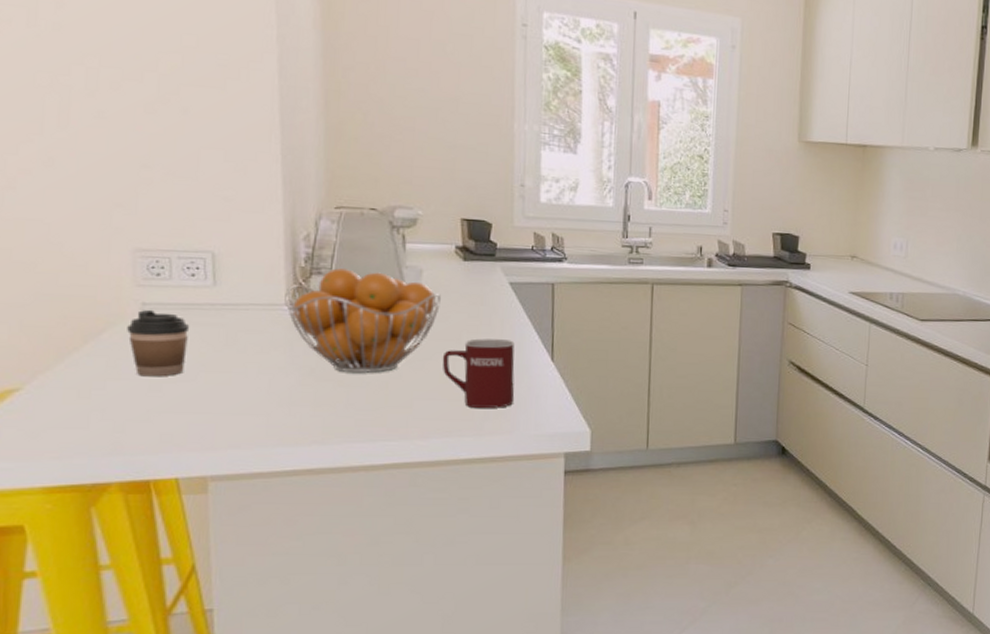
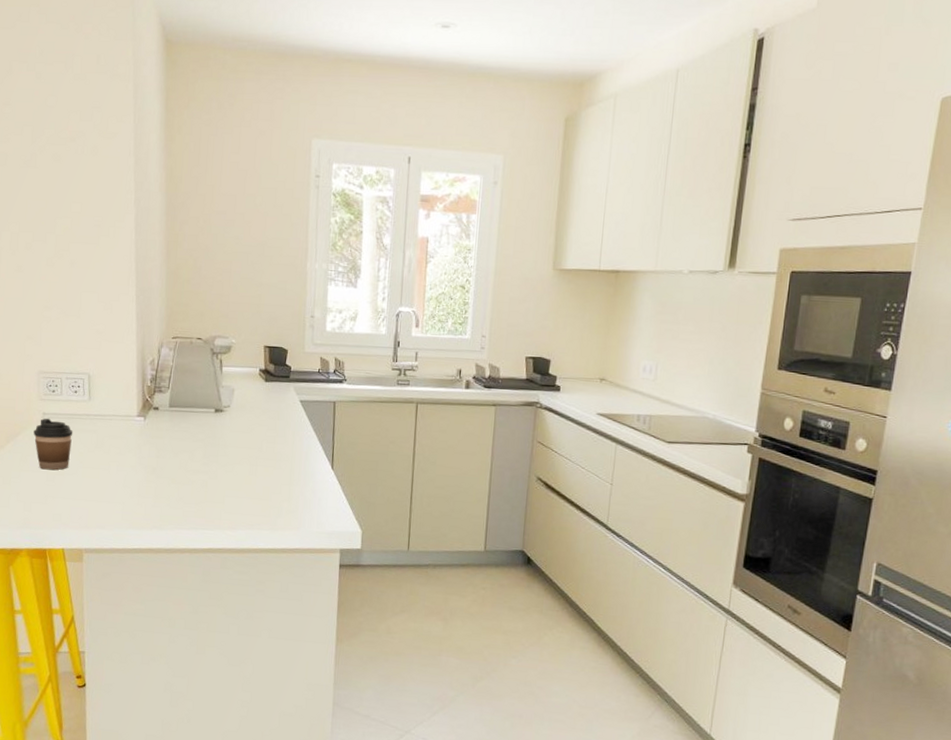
fruit basket: present [284,268,441,373] -> none [136,387,247,473]
mug: present [442,338,515,409] -> none [247,447,303,508]

